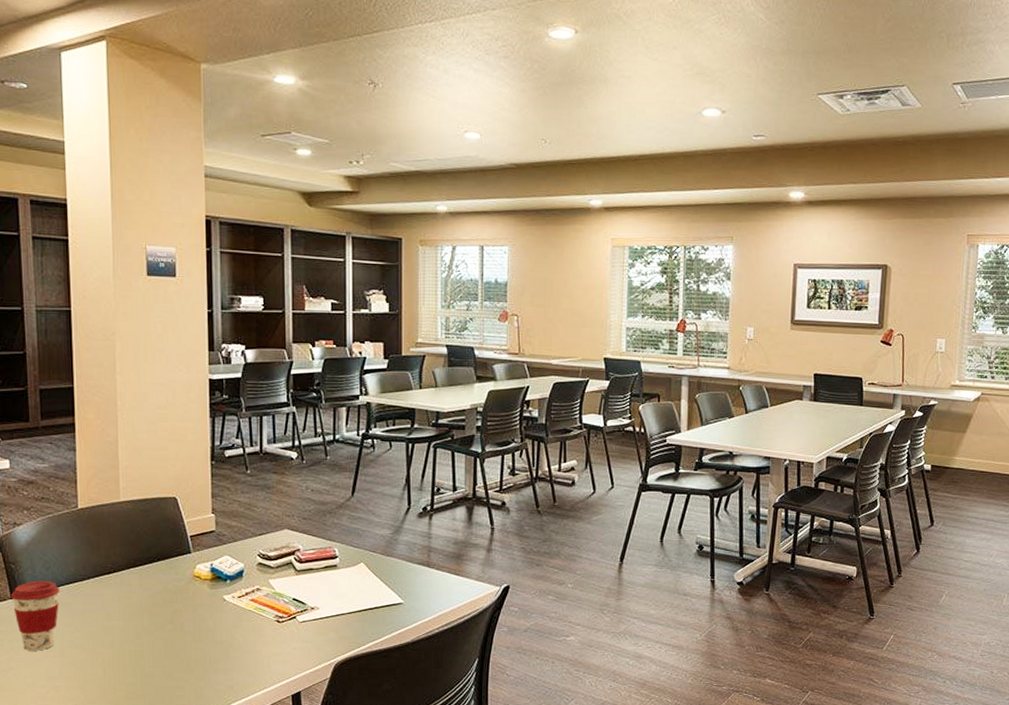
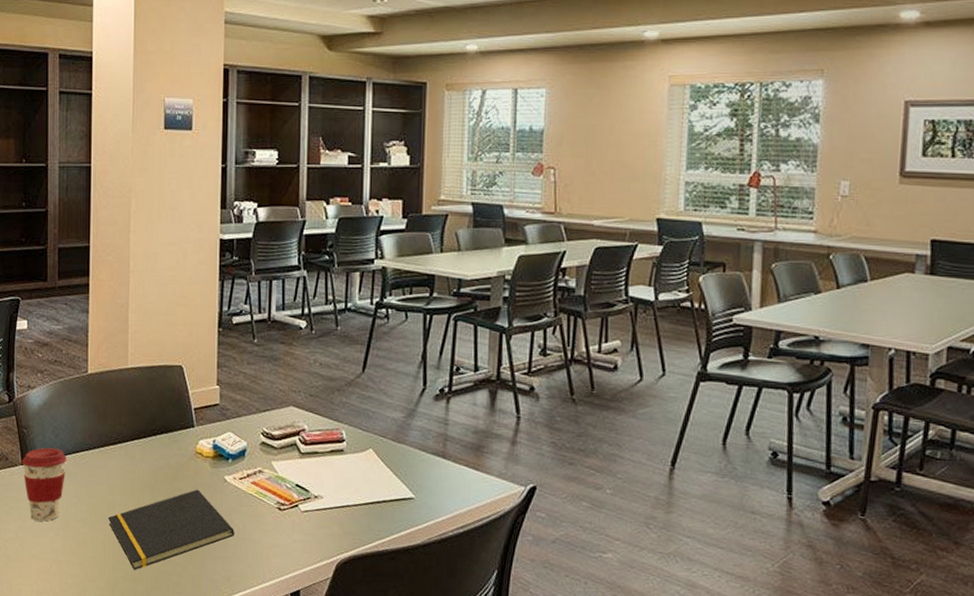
notepad: none [106,609,235,688] -> present [107,489,234,570]

